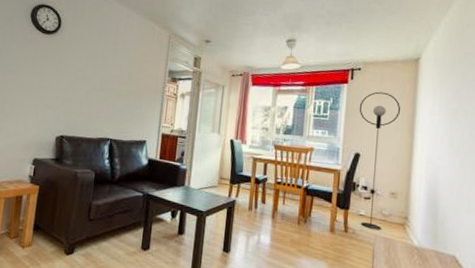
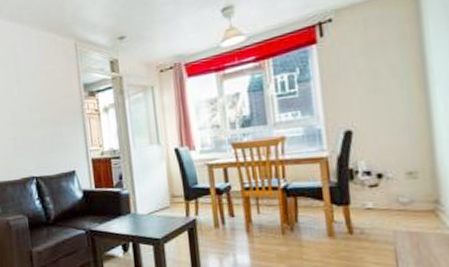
floor lamp: present [359,91,400,230] -> none [338,41,402,225]

